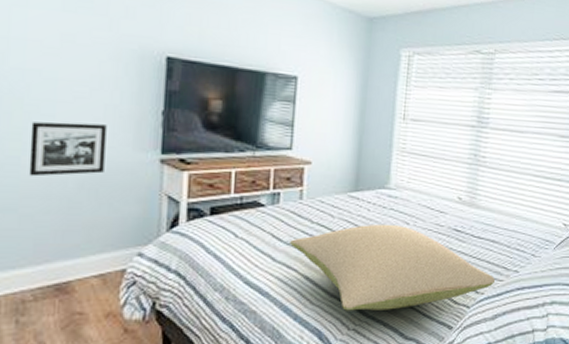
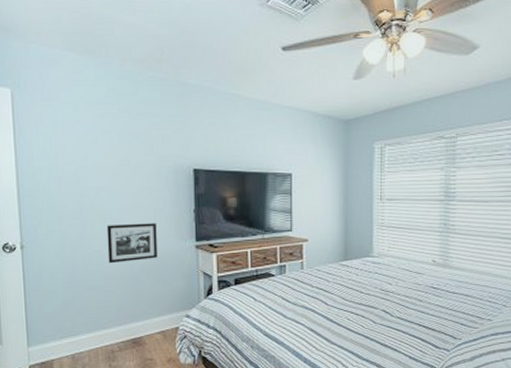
pillow: present [290,224,496,311] -> none [296,285,471,355]

